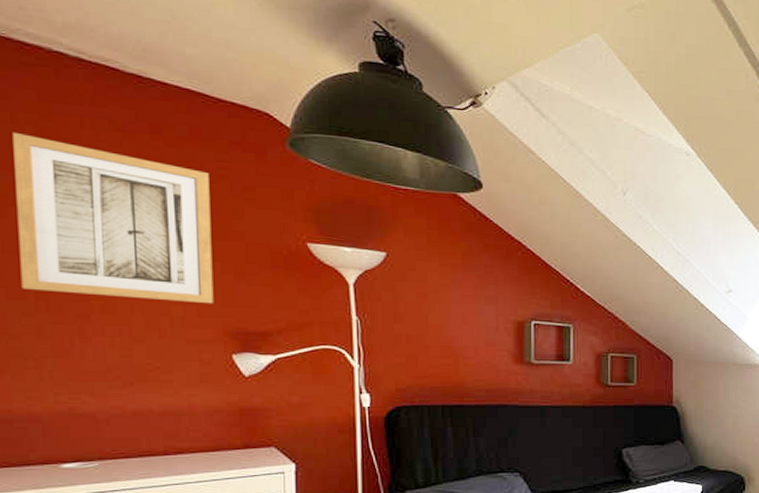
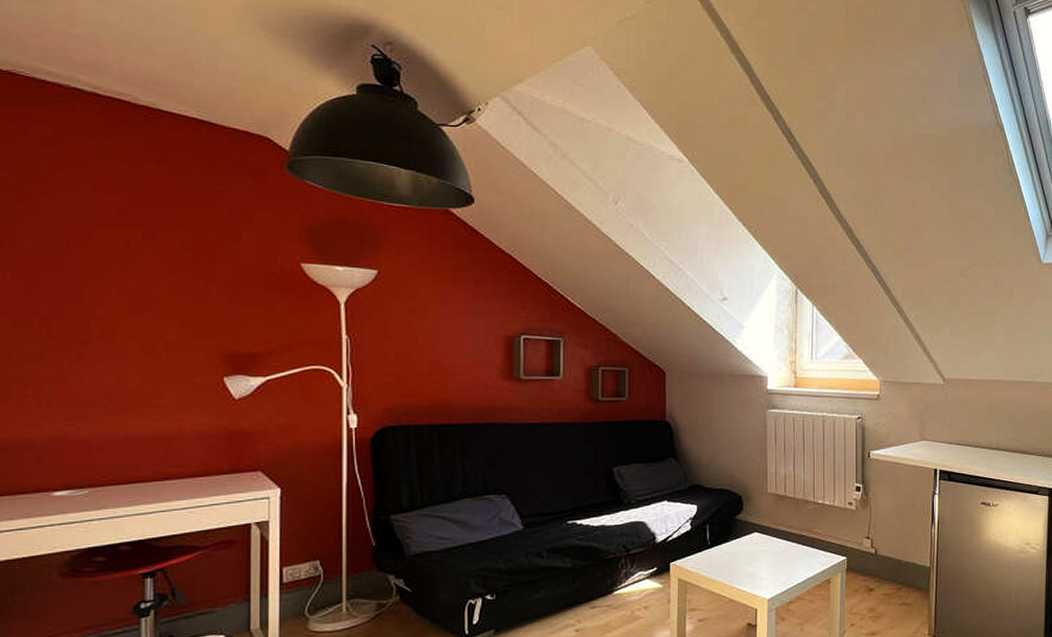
wall art: present [12,131,214,304] -> none [27,165,210,327]

